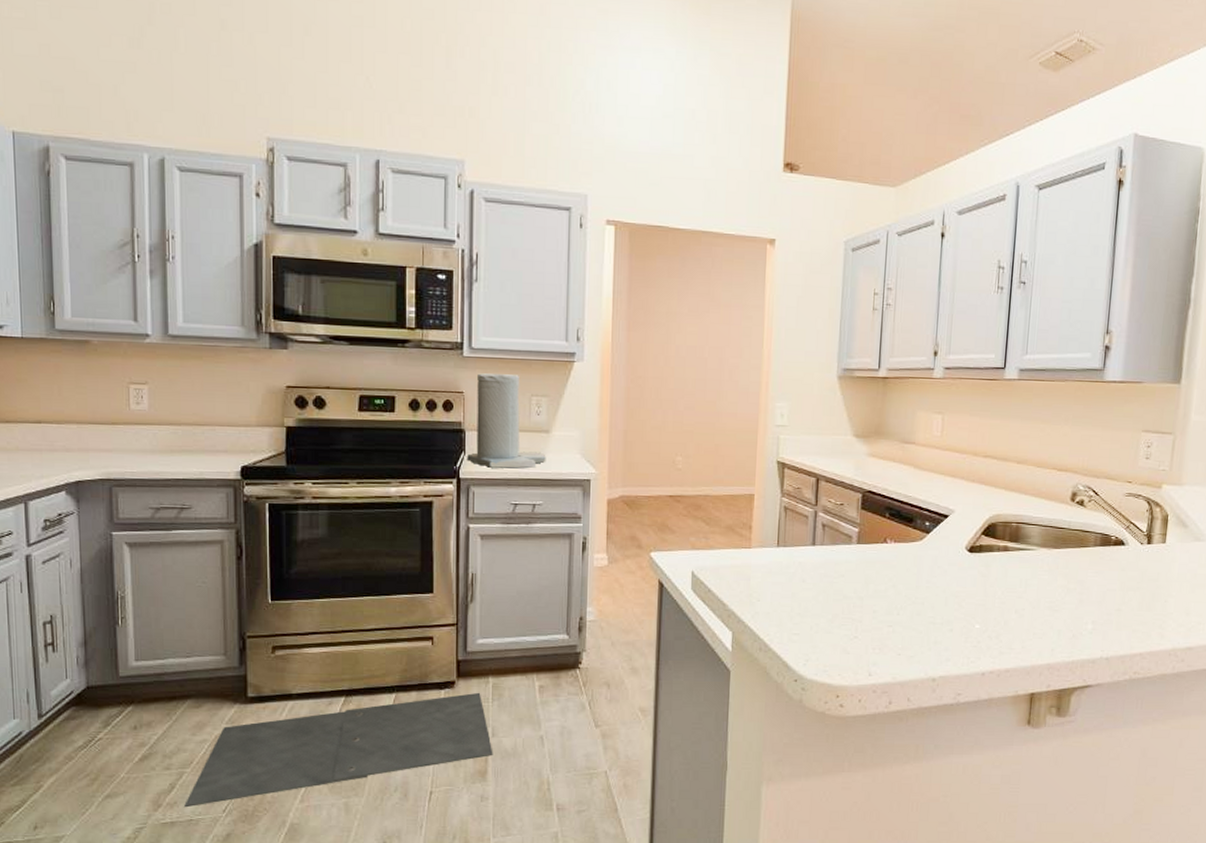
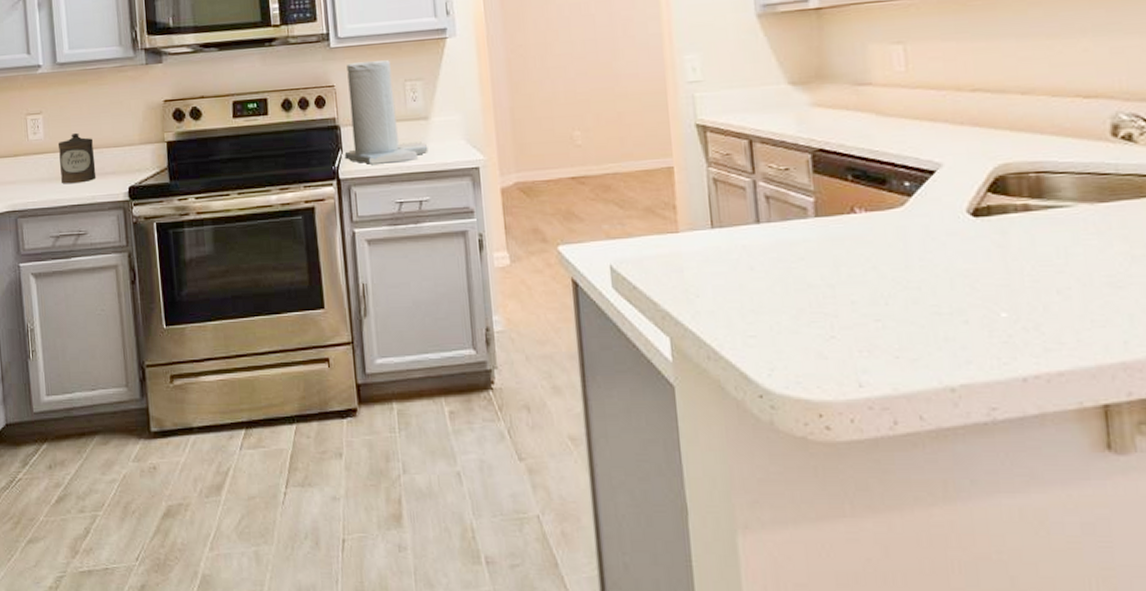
canister: none [165,408,206,458] -> present [58,133,97,184]
door mat: present [184,692,493,808] -> none [99,421,407,555]

